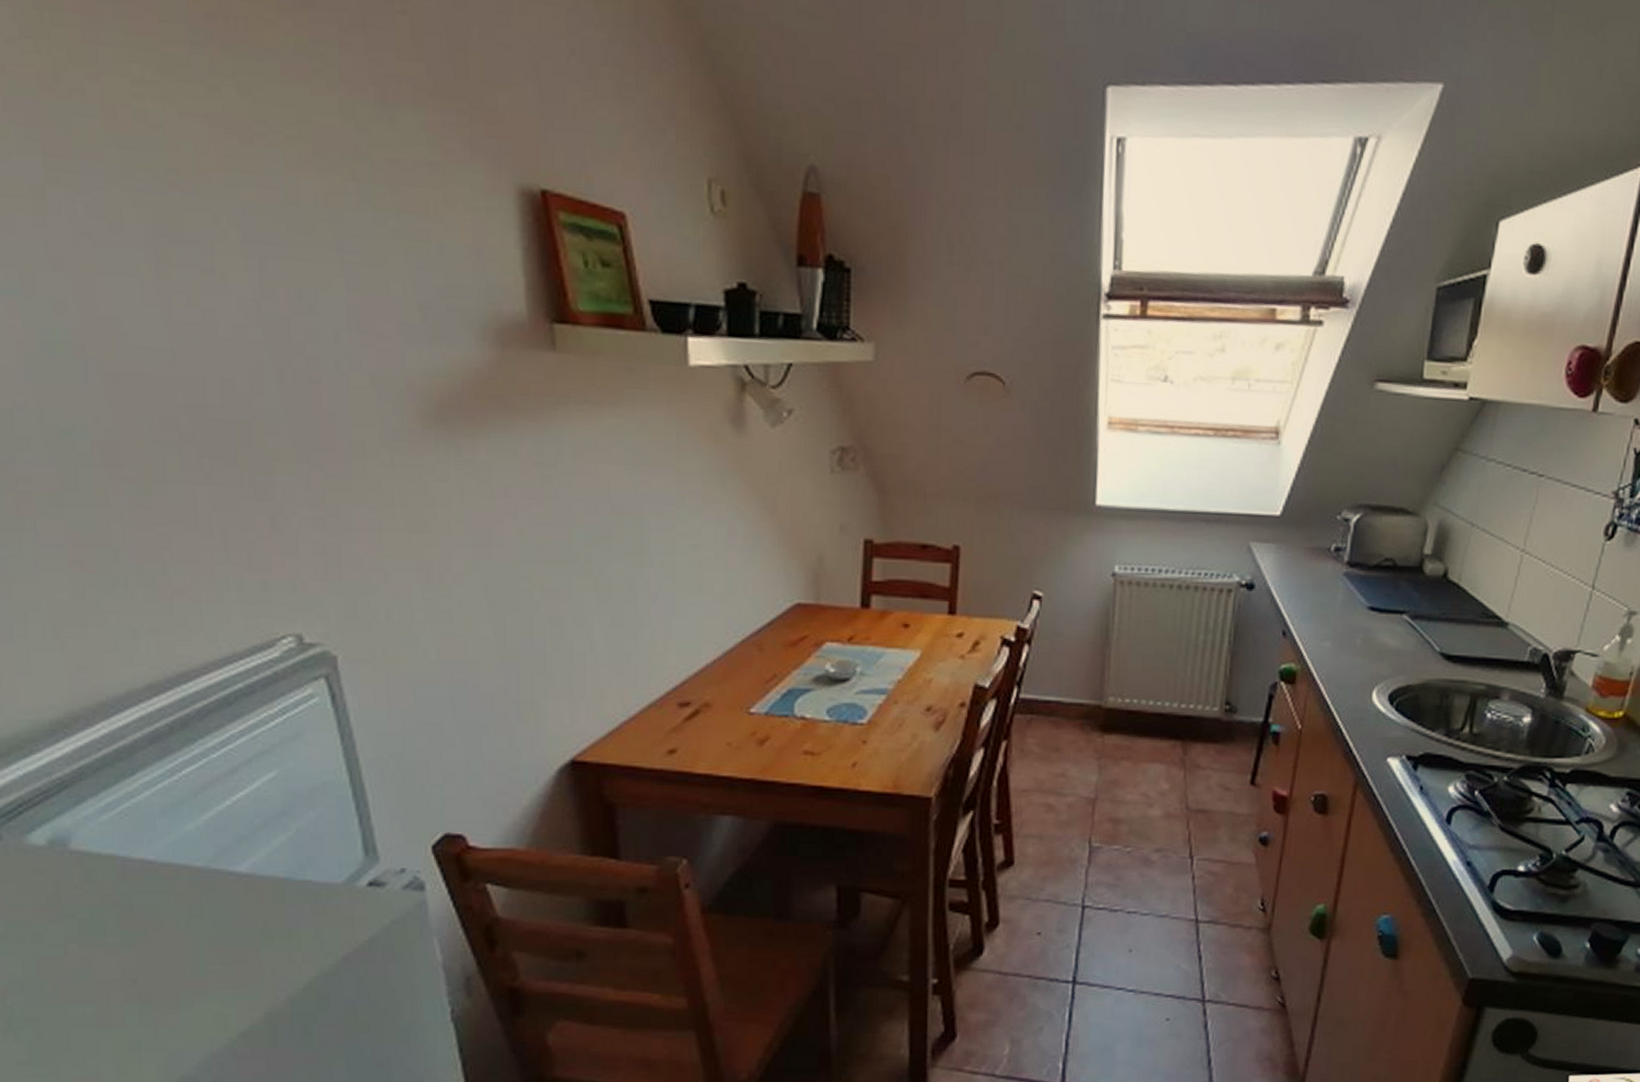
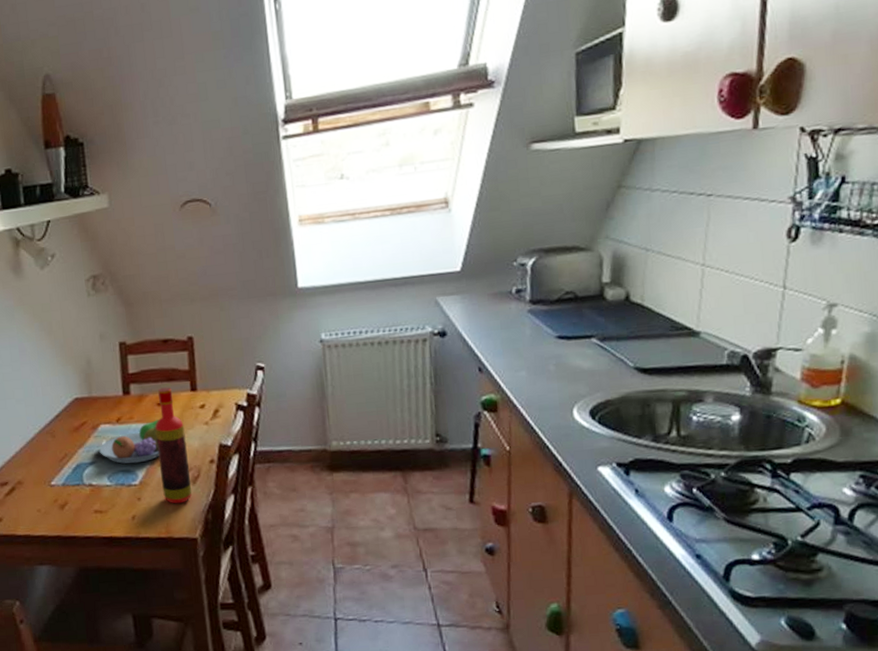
fruit bowl: none [820,645,903,697] -> present [99,420,159,464]
bottle: none [895,605,934,753] -> present [155,387,192,504]

